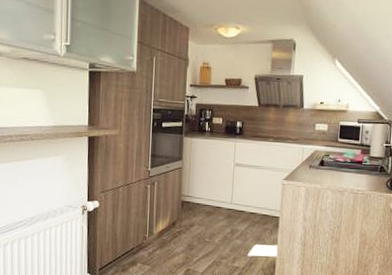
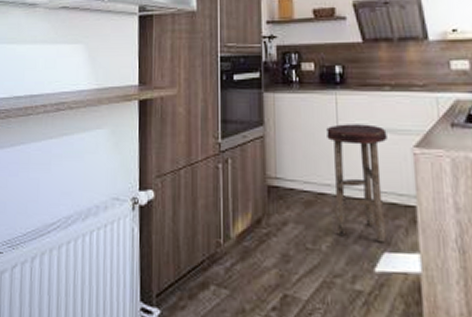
stool: none [226,162,267,239] -> present [326,124,387,243]

